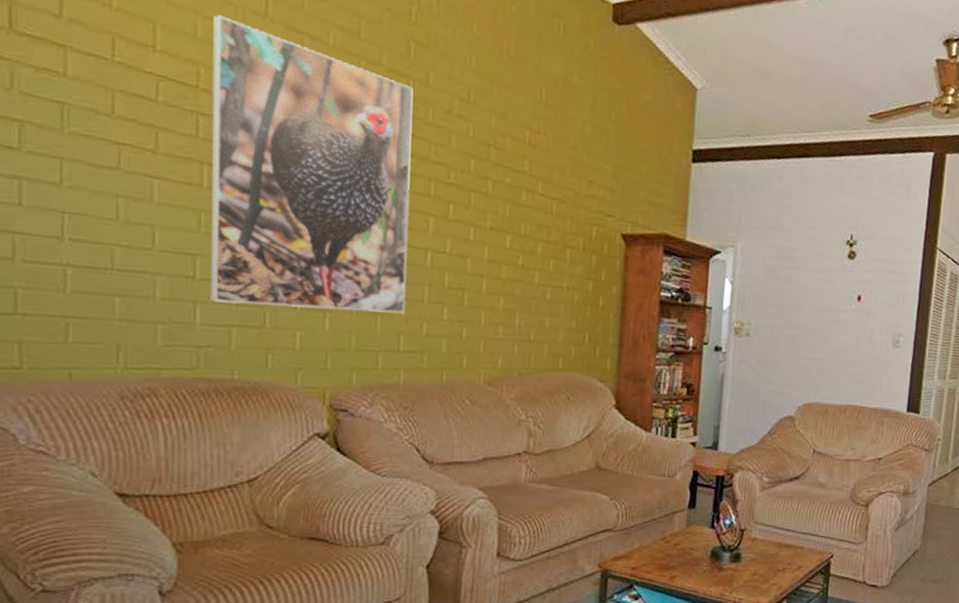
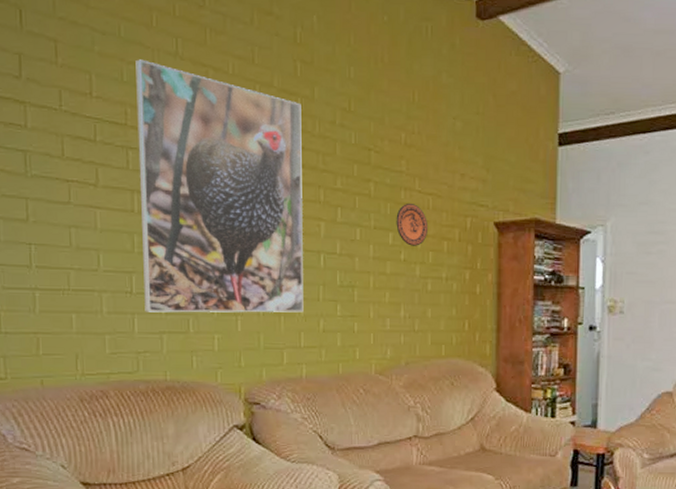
decorative plate: none [515,206,551,252] -> present [396,204,429,246]

